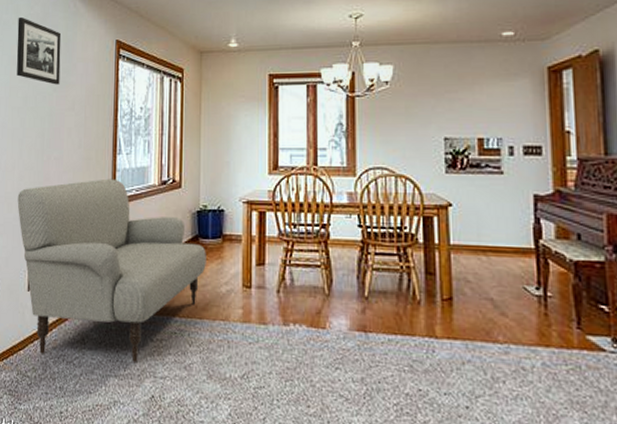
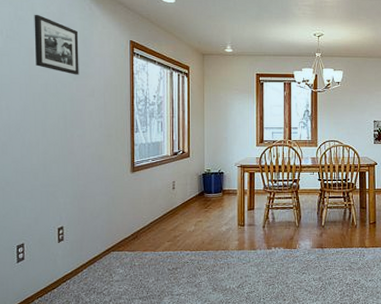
sofa: present [17,178,206,364] -> none [43,151,210,290]

